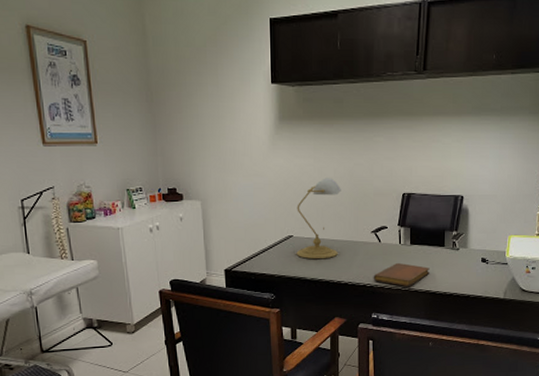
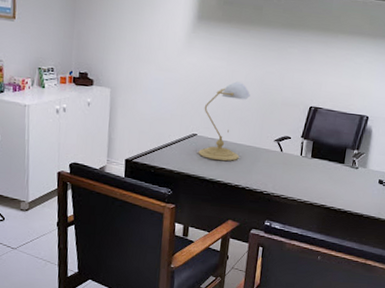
notebook: present [373,262,430,287] -> none [270,173,328,199]

